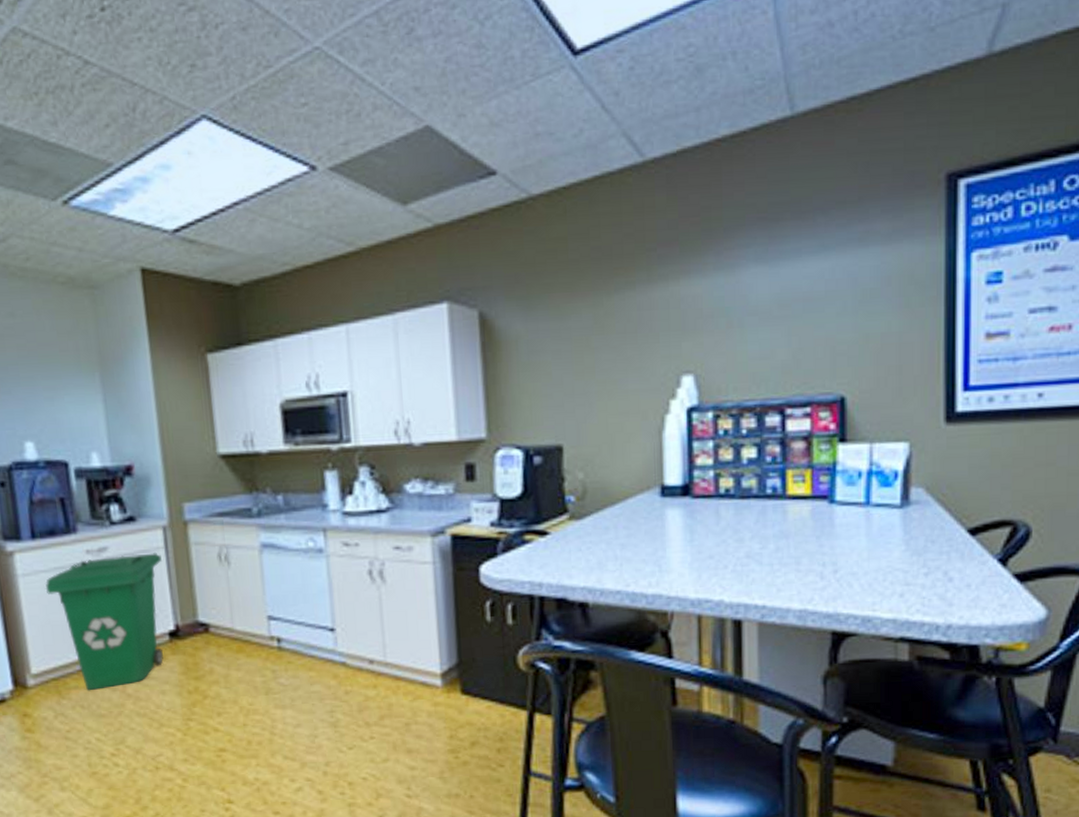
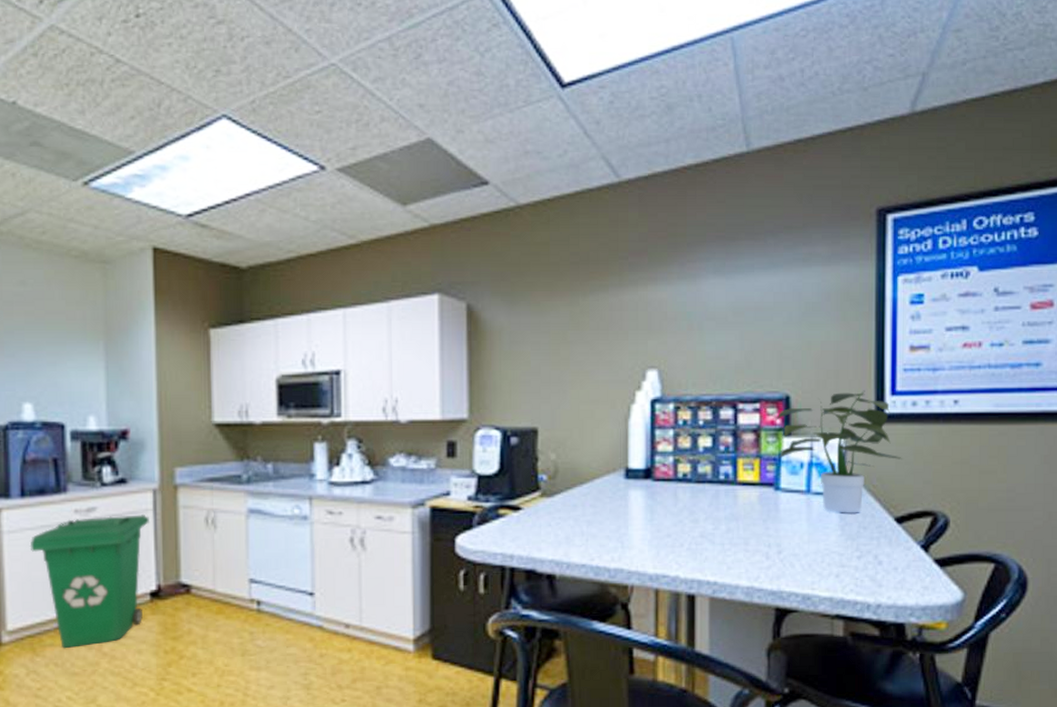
potted plant: none [830,386,978,528] -> present [776,390,903,515]

